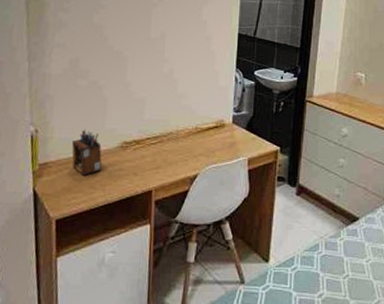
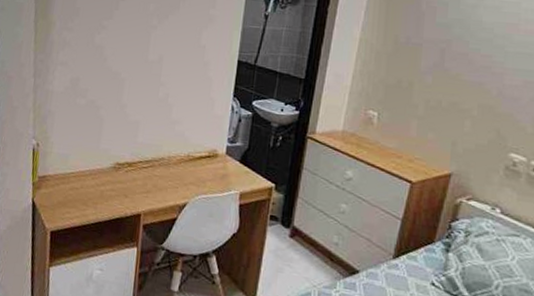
desk organizer: present [72,129,102,176] -> none [68,147,96,192]

